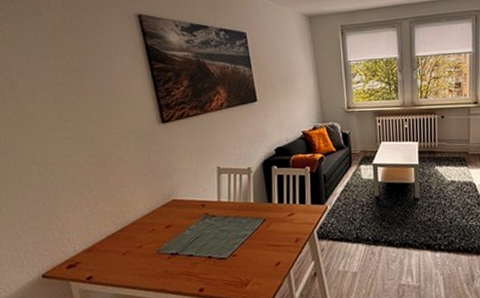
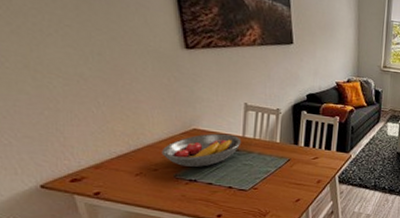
fruit bowl: none [145,200,217,240] -> present [161,133,242,167]

